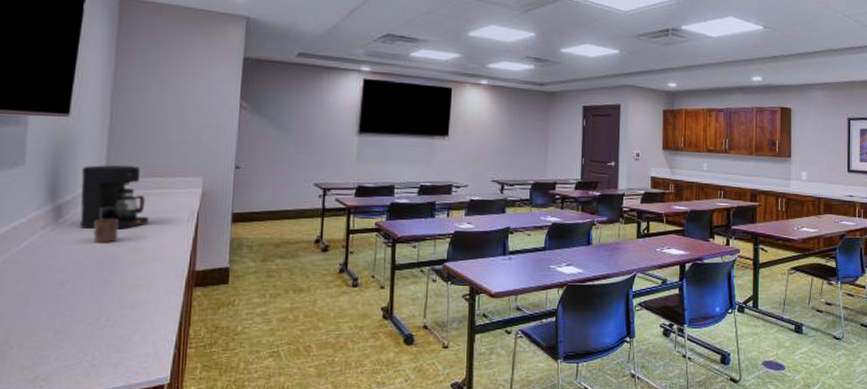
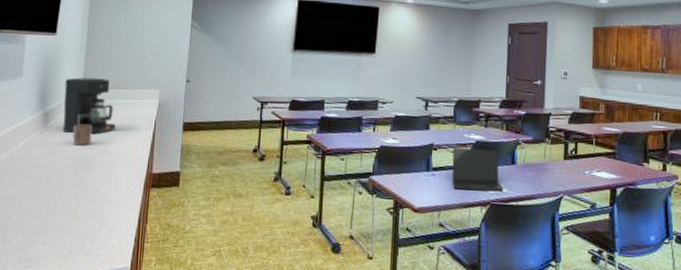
laptop: none [528,230,580,273] -> present [452,148,504,192]

